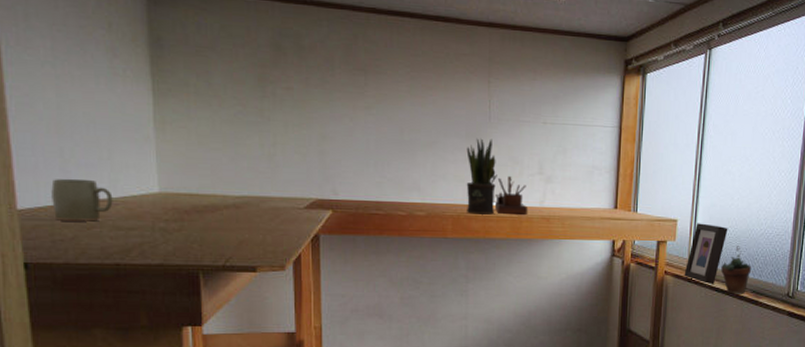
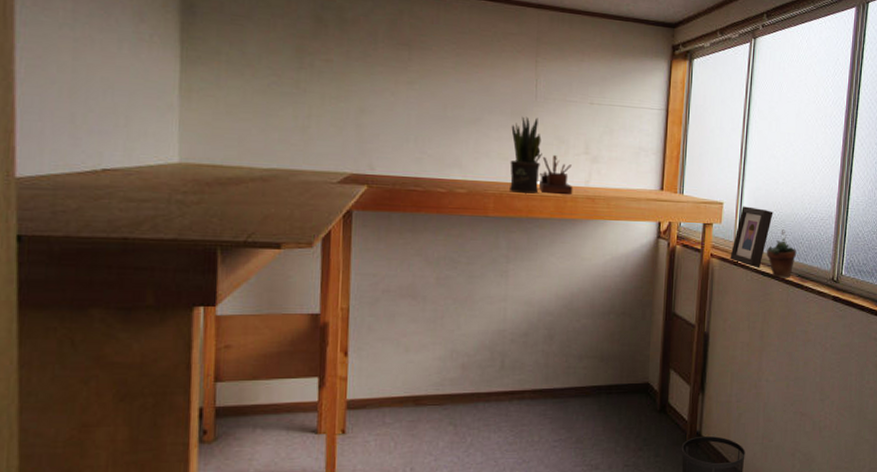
mug: present [51,178,113,222] -> none [56,145,127,192]

